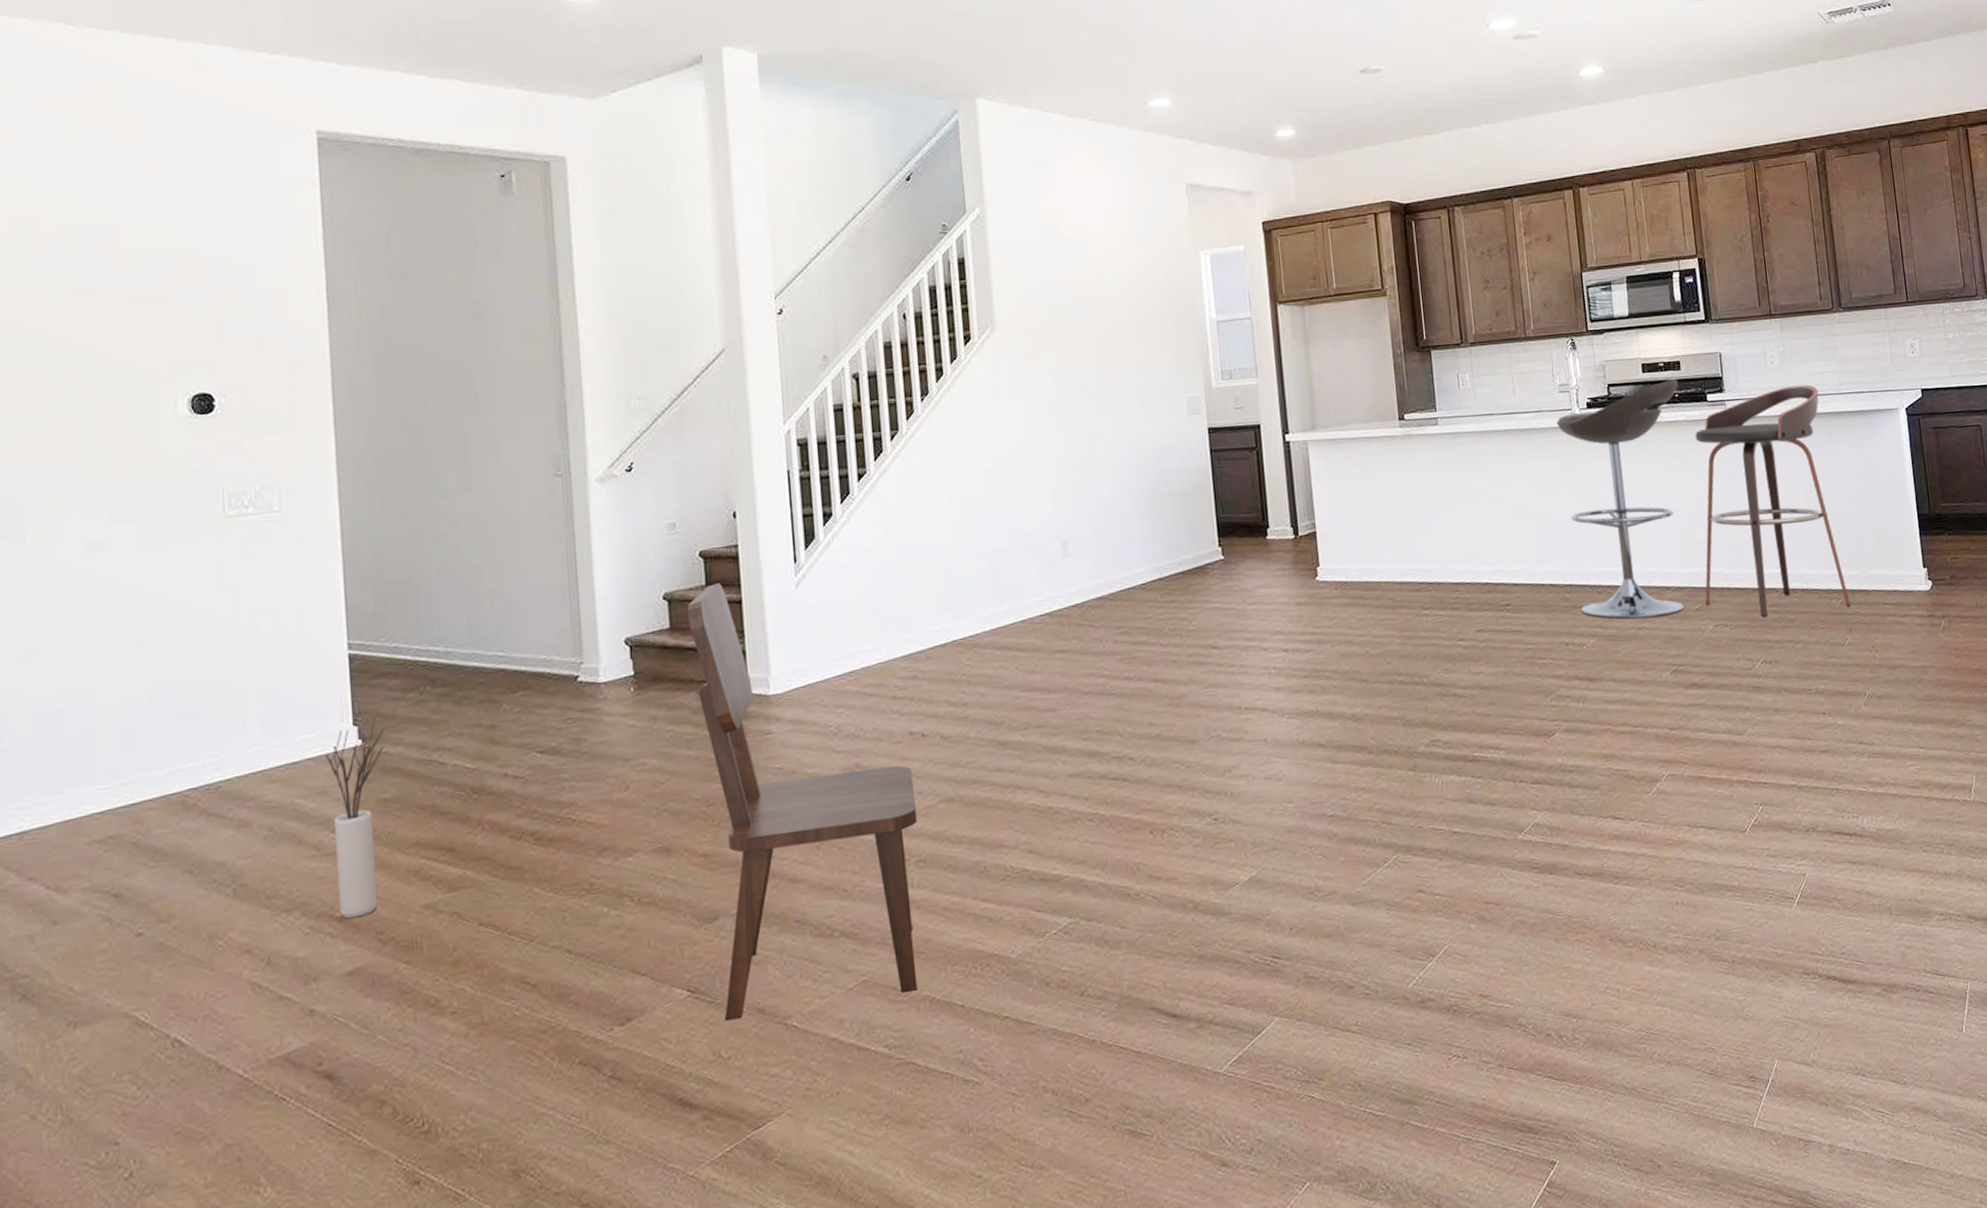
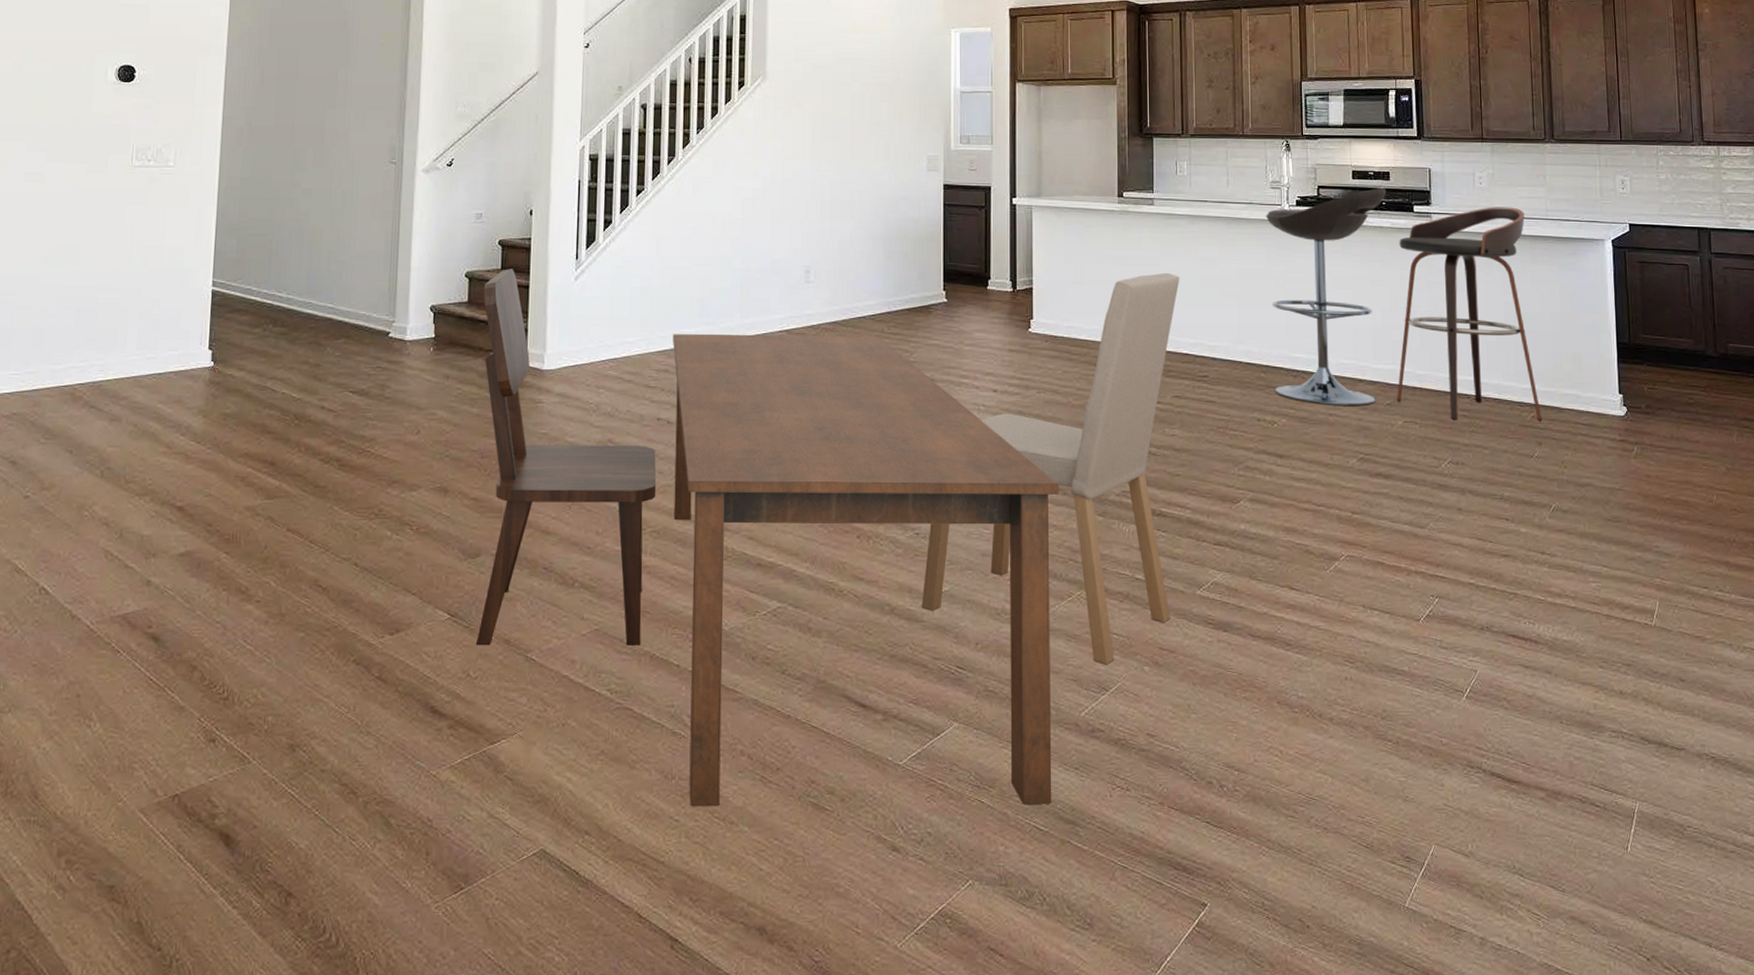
vase: present [326,717,385,919] -> none [180,345,233,509]
dining table: none [918,607,1387,1157] -> present [673,334,1059,806]
dining chair: none [1227,497,1493,930] -> present [921,272,1180,665]

